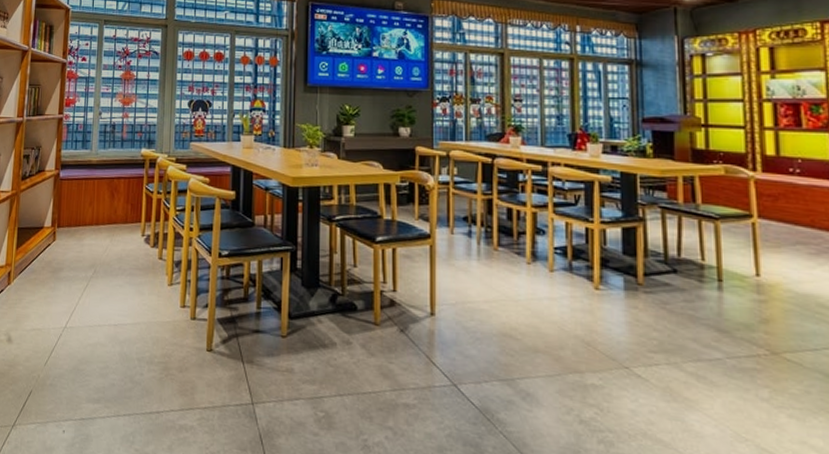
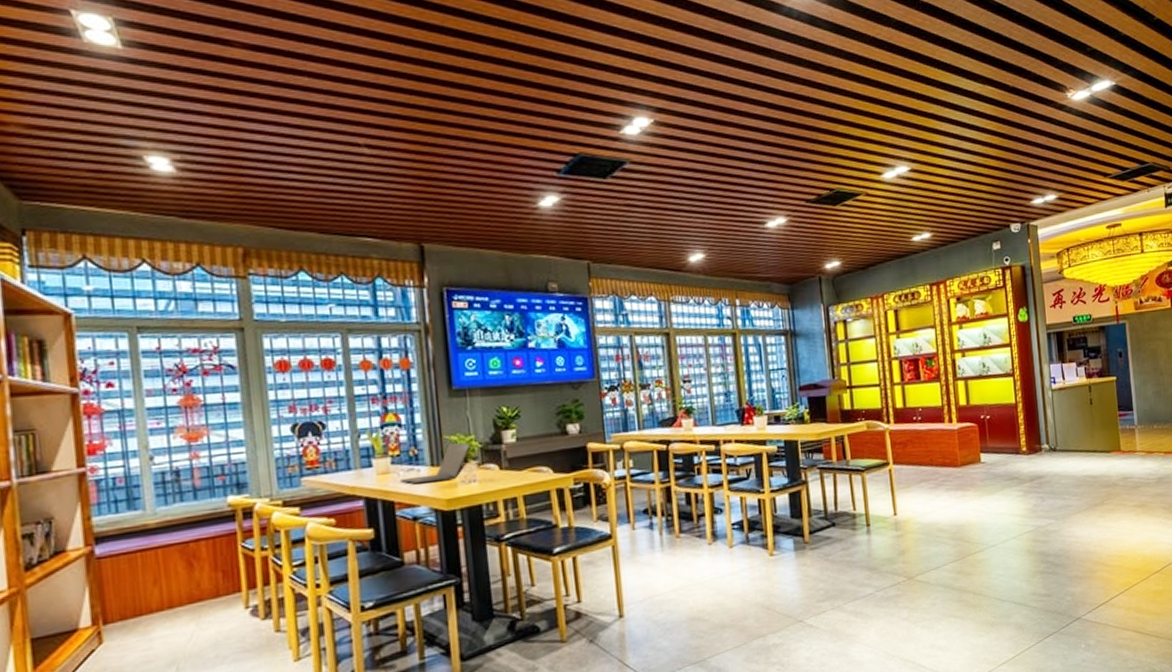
laptop: none [258,130,317,162] -> present [399,442,472,485]

